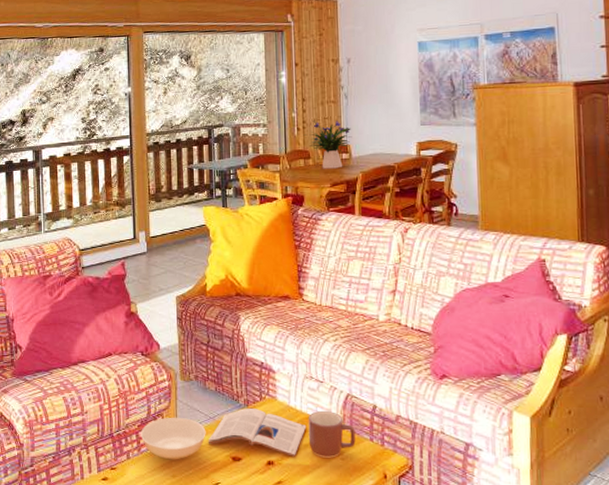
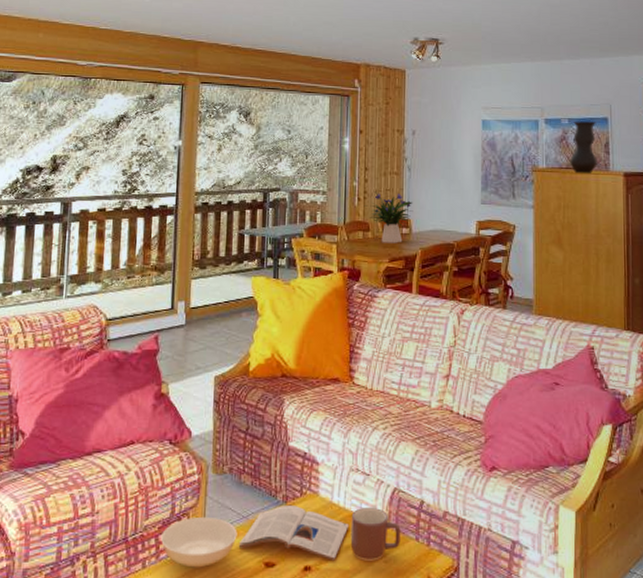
vase: none [513,32,544,88] -> present [570,121,597,175]

